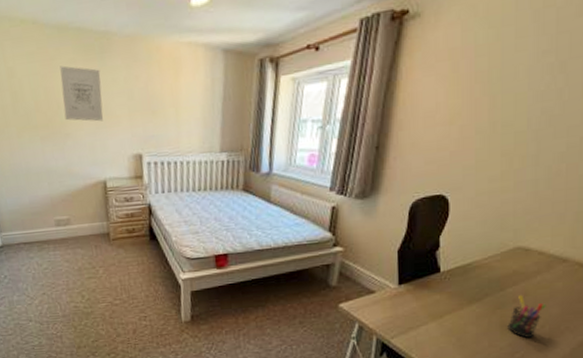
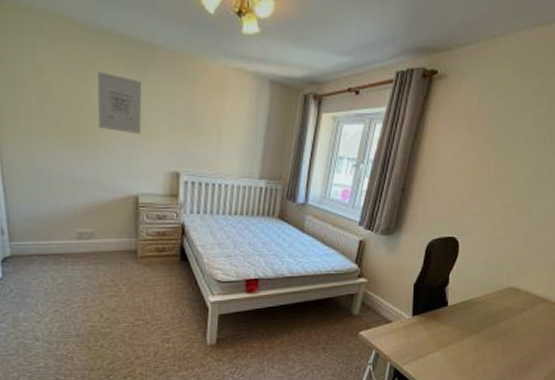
pen holder: present [507,295,546,339] -> none [498,329,528,367]

